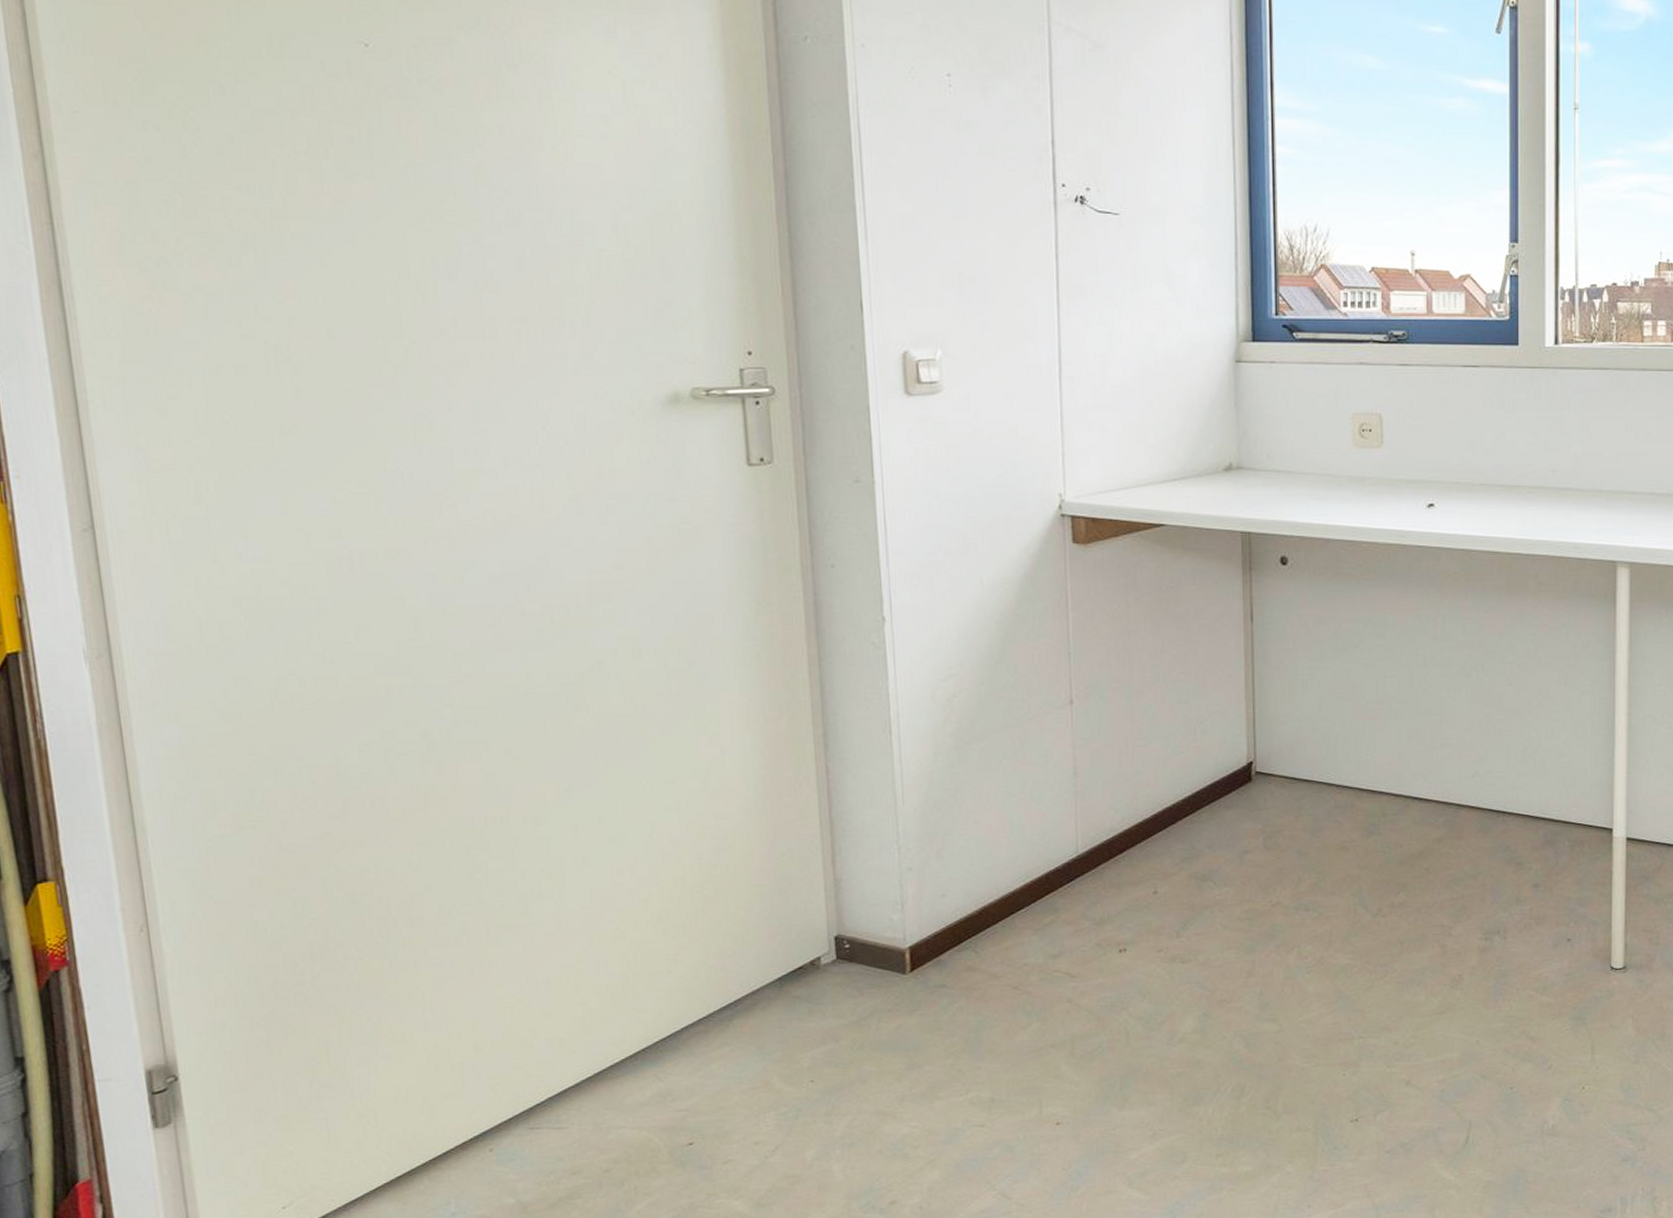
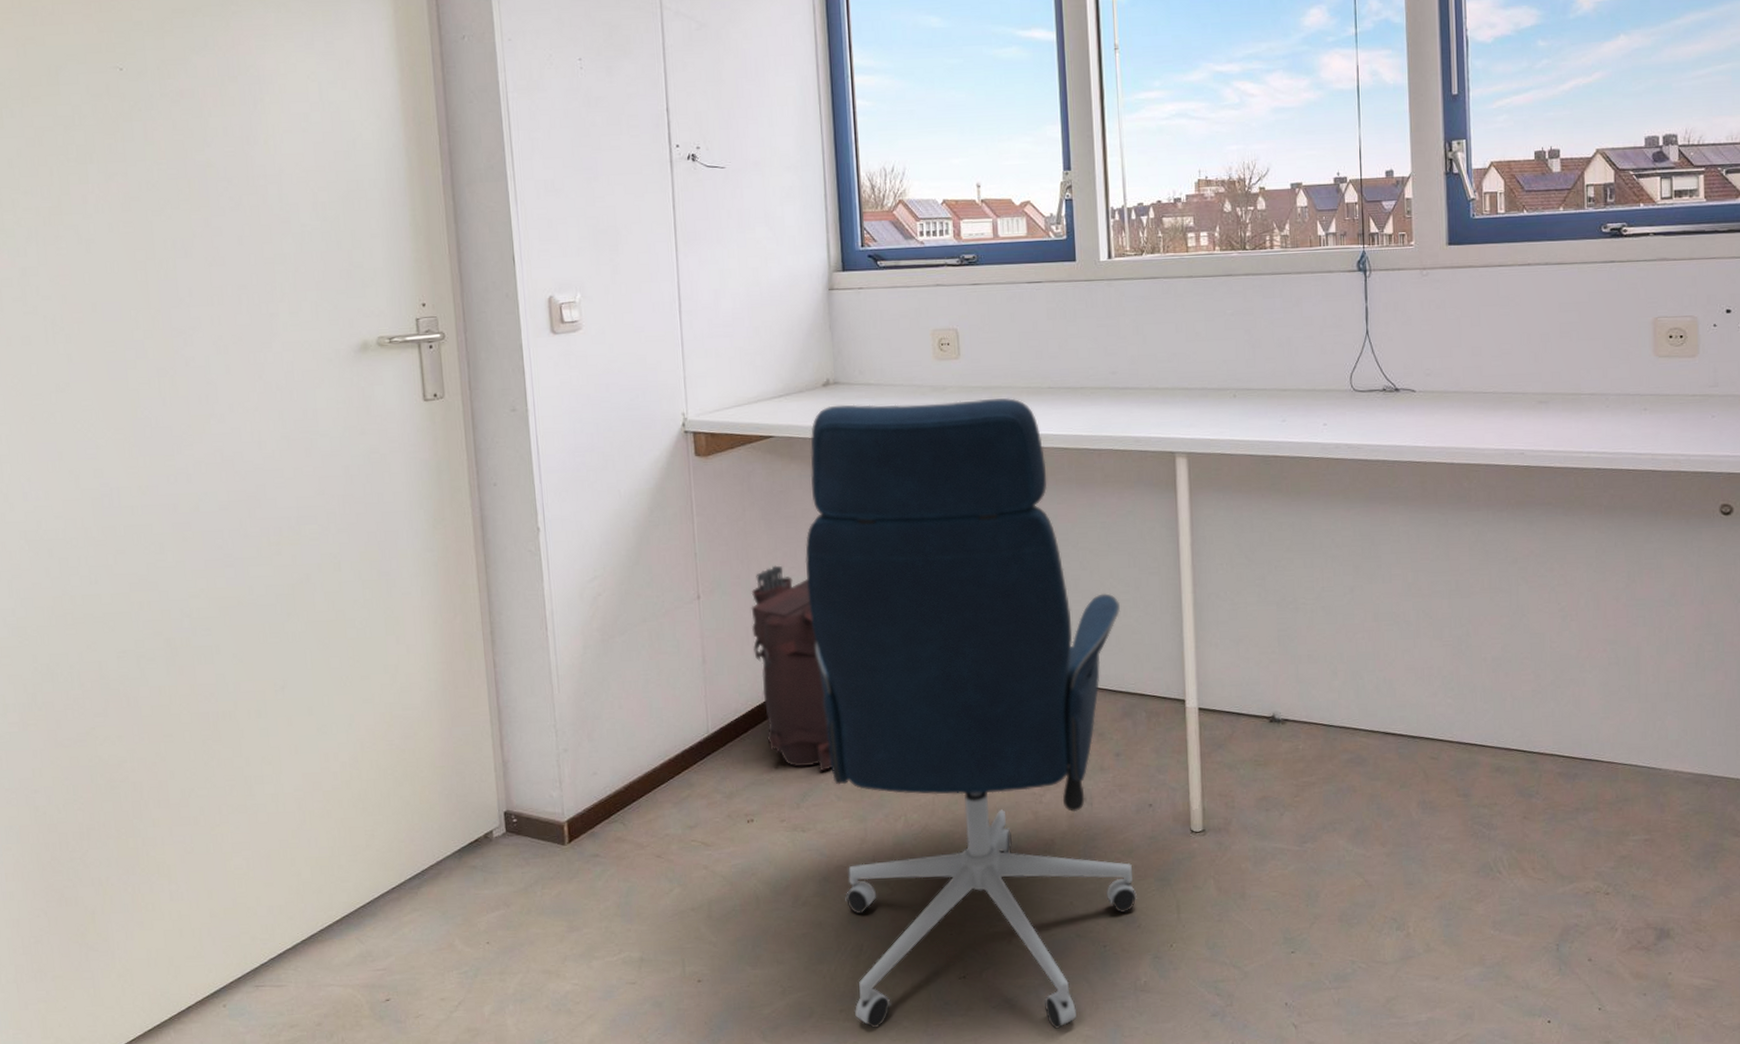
backpack: none [1132,669,1219,898] -> present [751,565,833,772]
office chair: none [1196,492,1549,1174] -> present [805,398,1137,1029]

